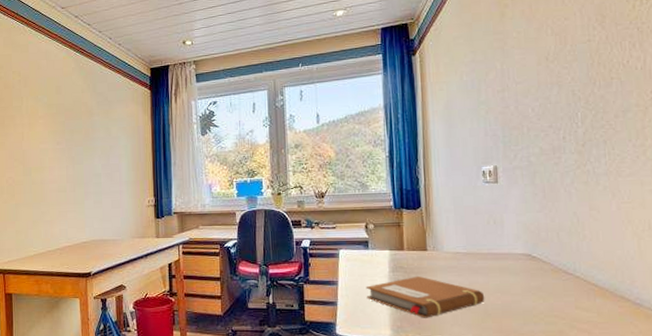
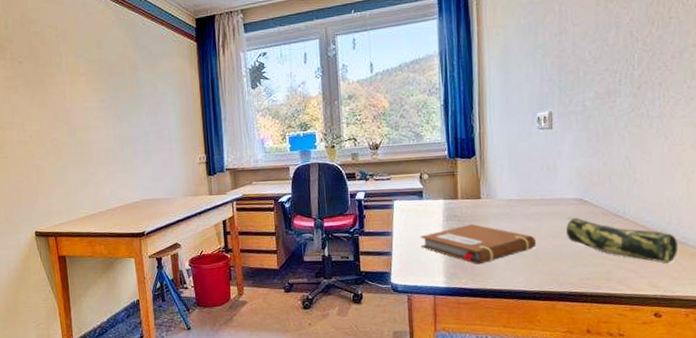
pencil case: none [515,273,633,324] -> present [566,217,679,263]

